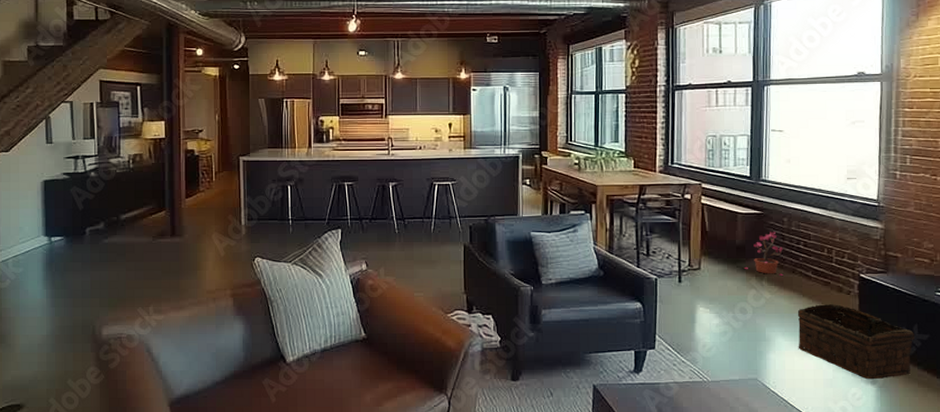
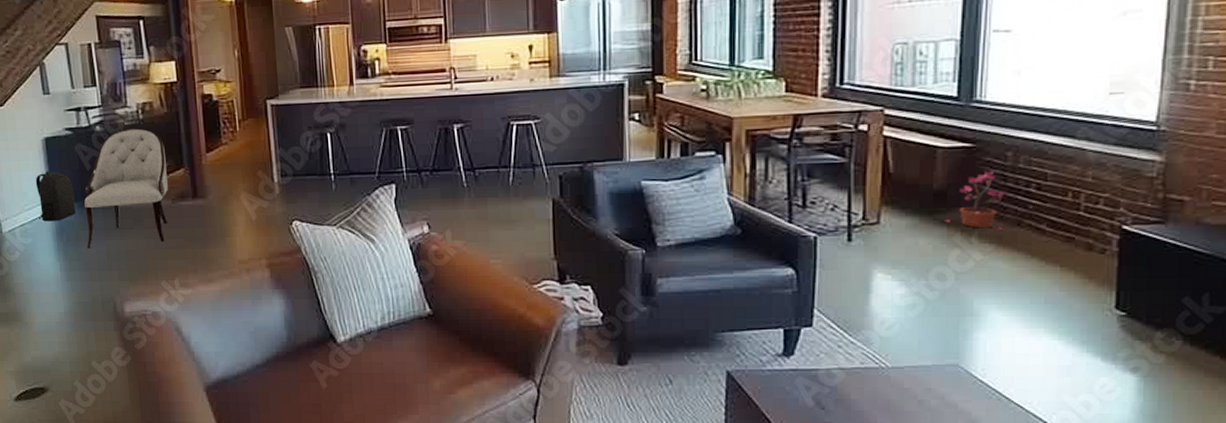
backpack: none [31,209,66,254] -> present [35,170,76,222]
armchair: none [74,175,150,278] -> present [84,128,168,249]
basket: present [797,304,914,380] -> none [1021,267,1203,367]

